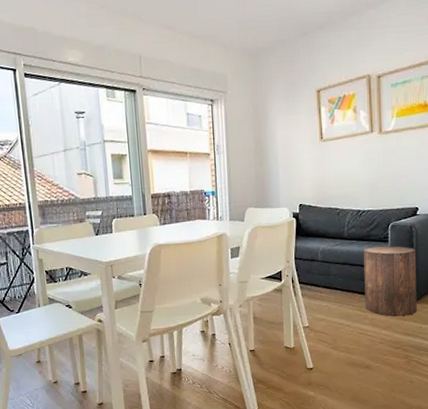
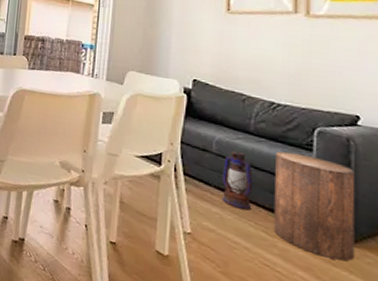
lantern: none [327,255,349,299] -> present [221,150,253,211]

